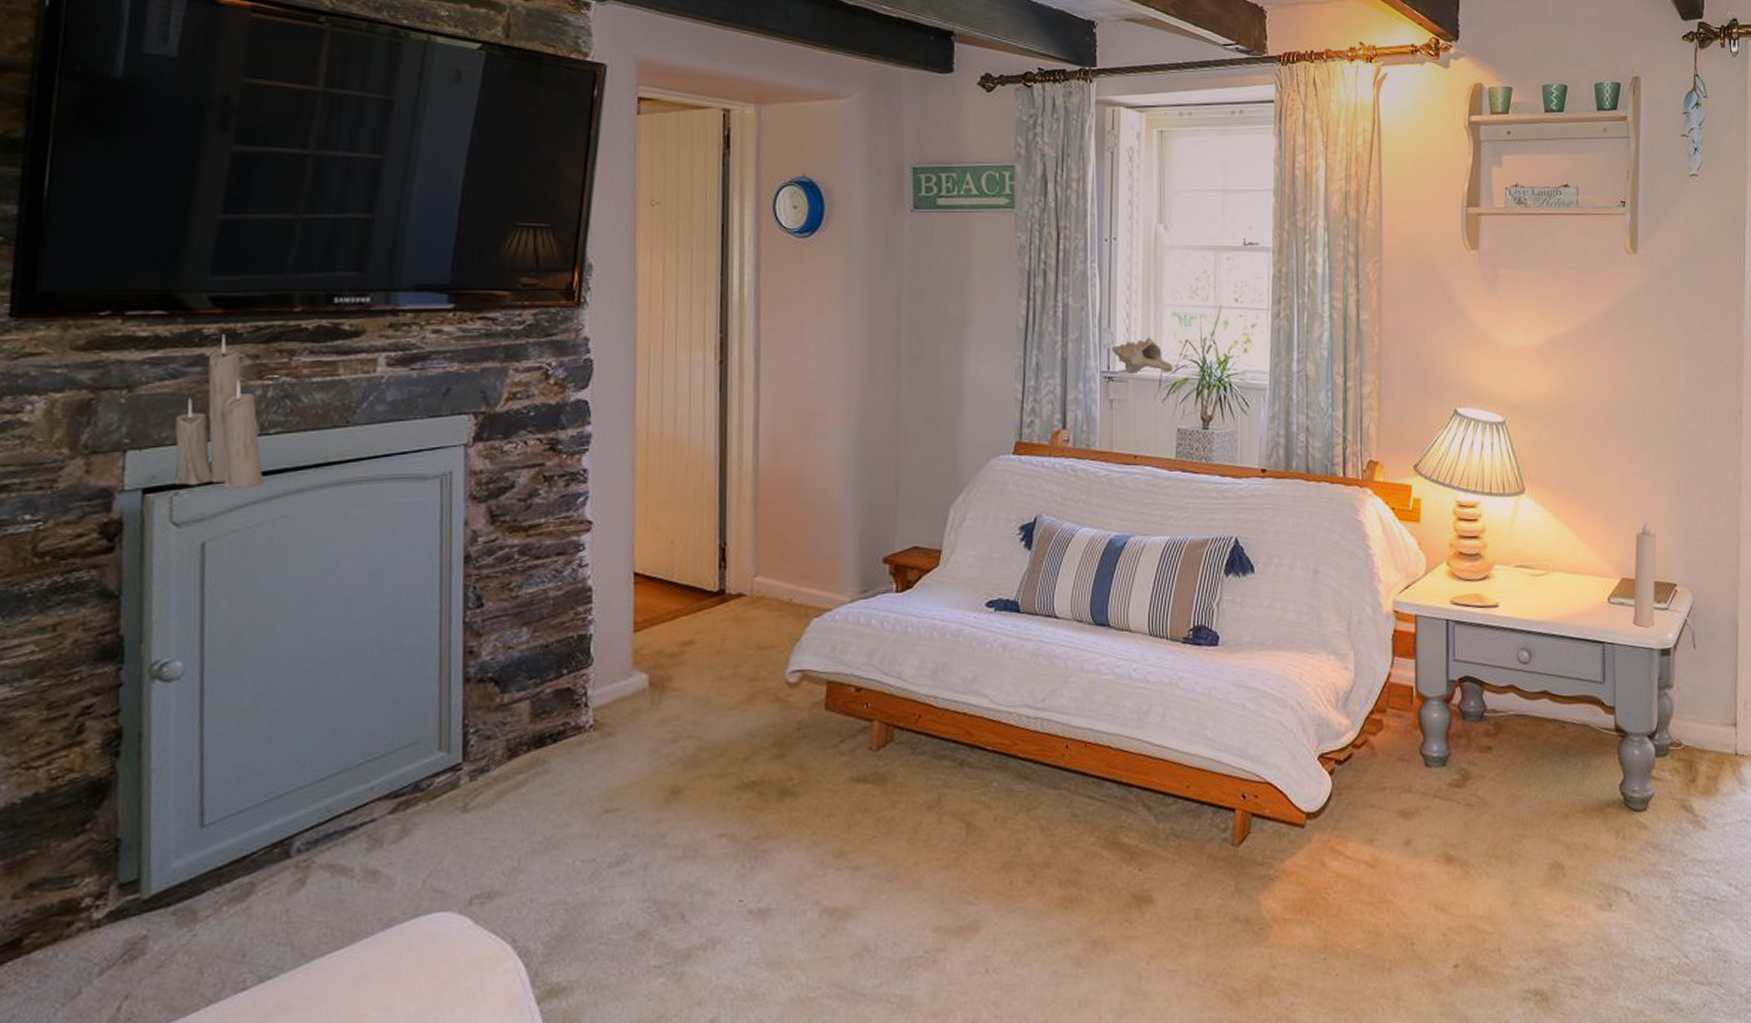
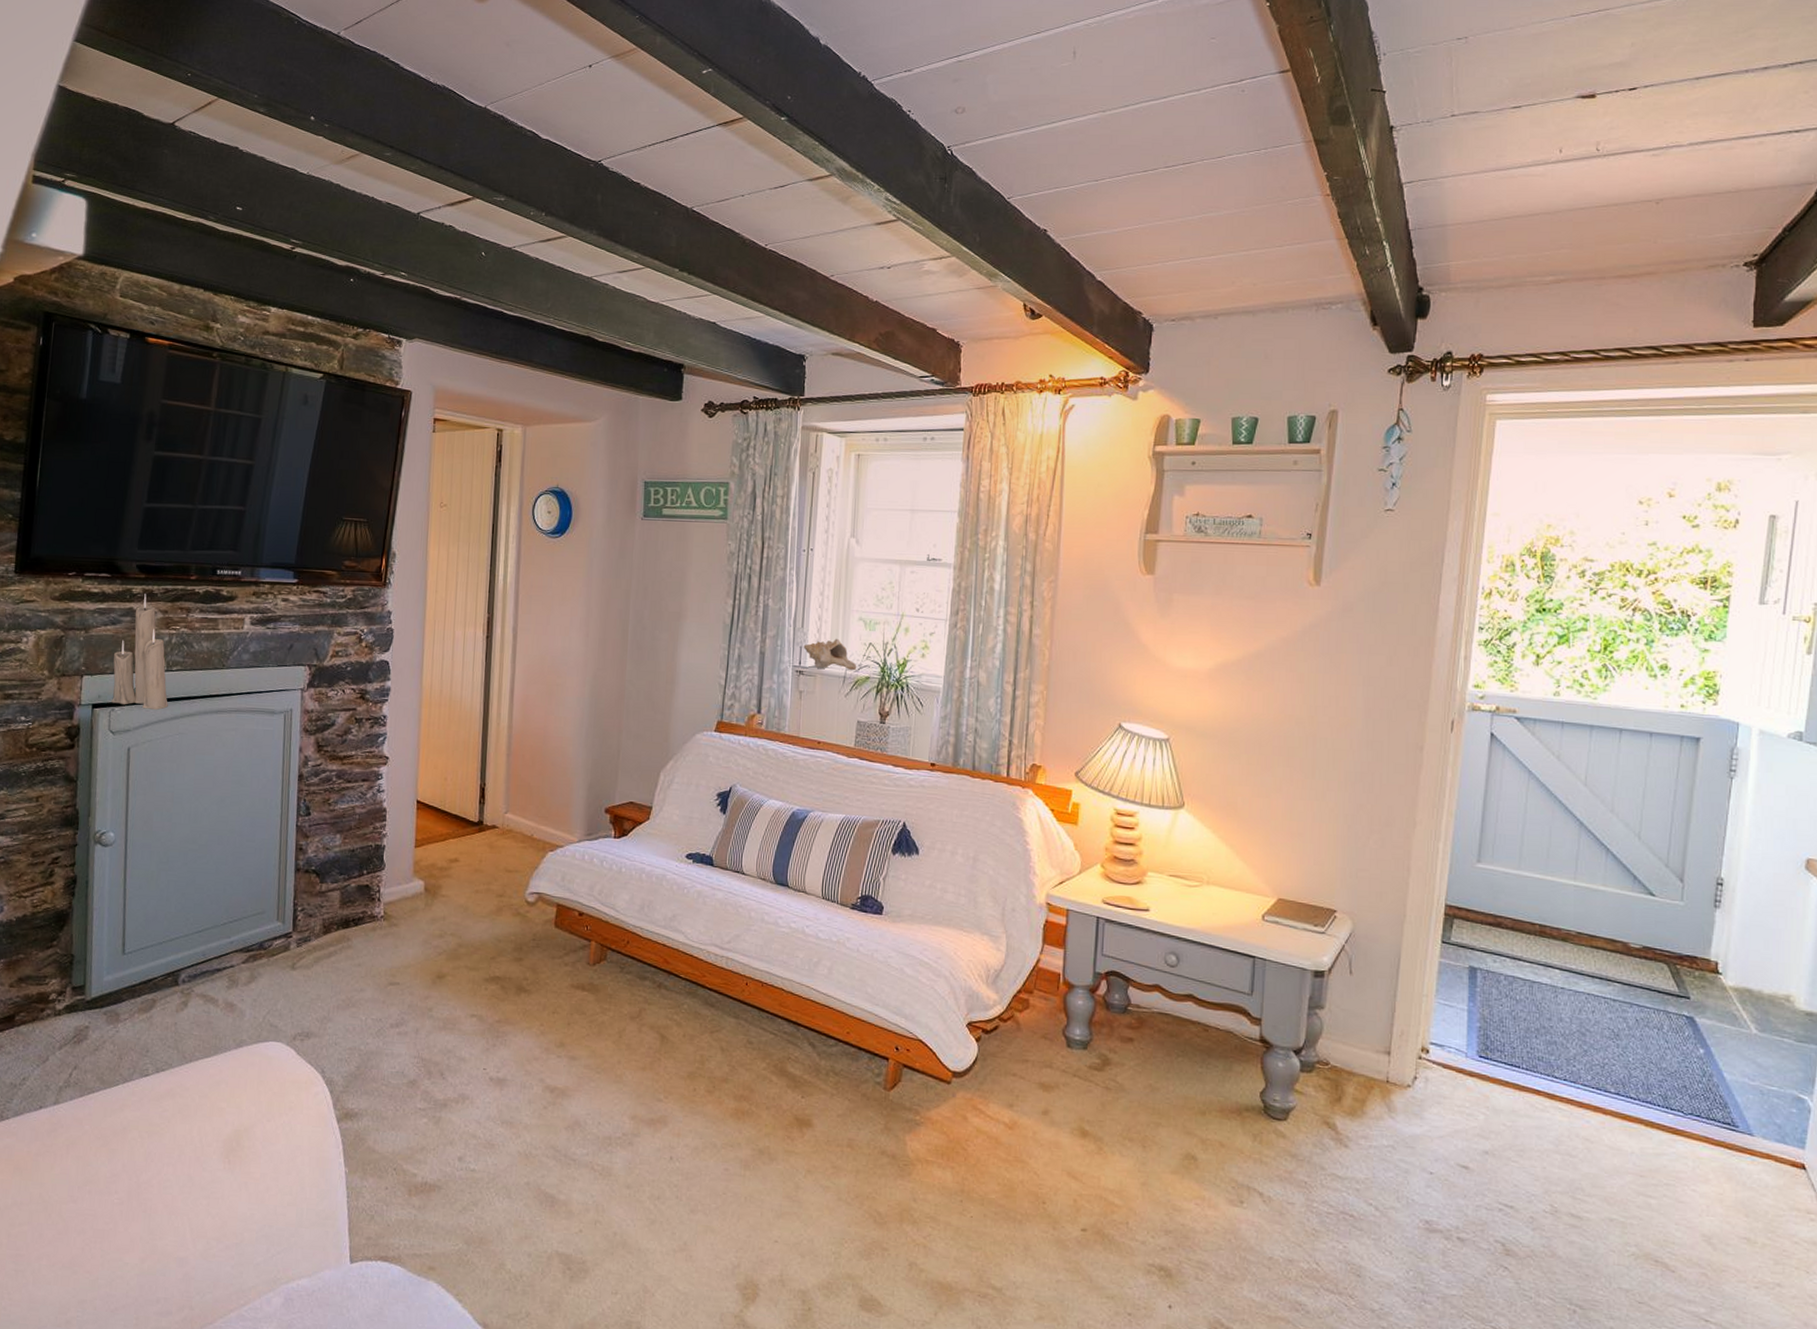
candle: present [1633,521,1657,628] -> none [1288,846,1319,949]

